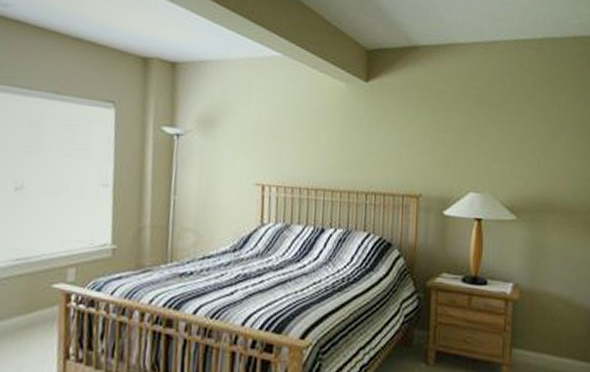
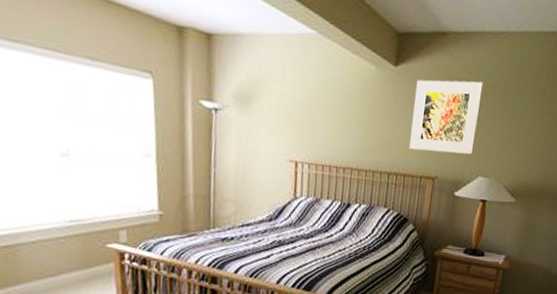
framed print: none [388,92,463,169] -> present [409,79,483,155]

